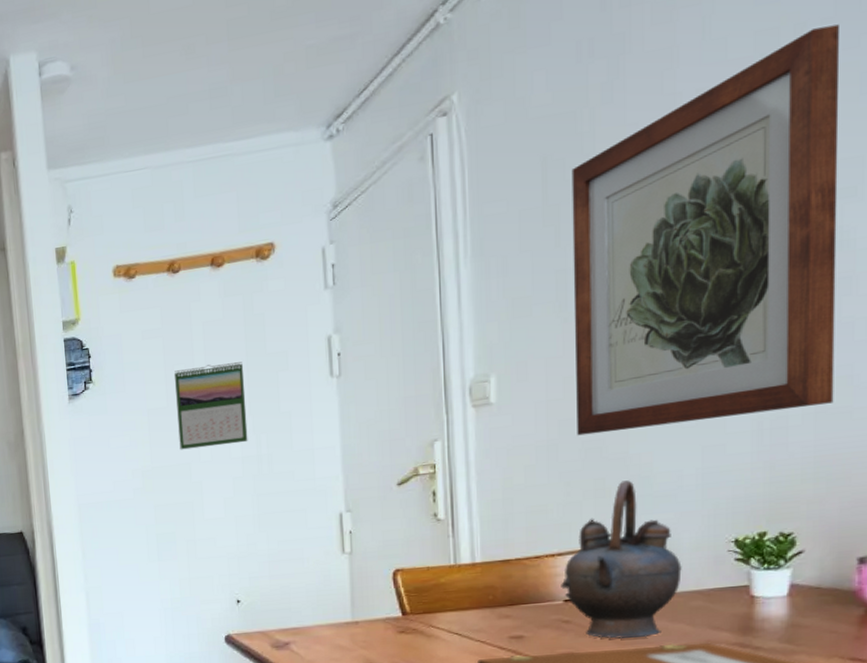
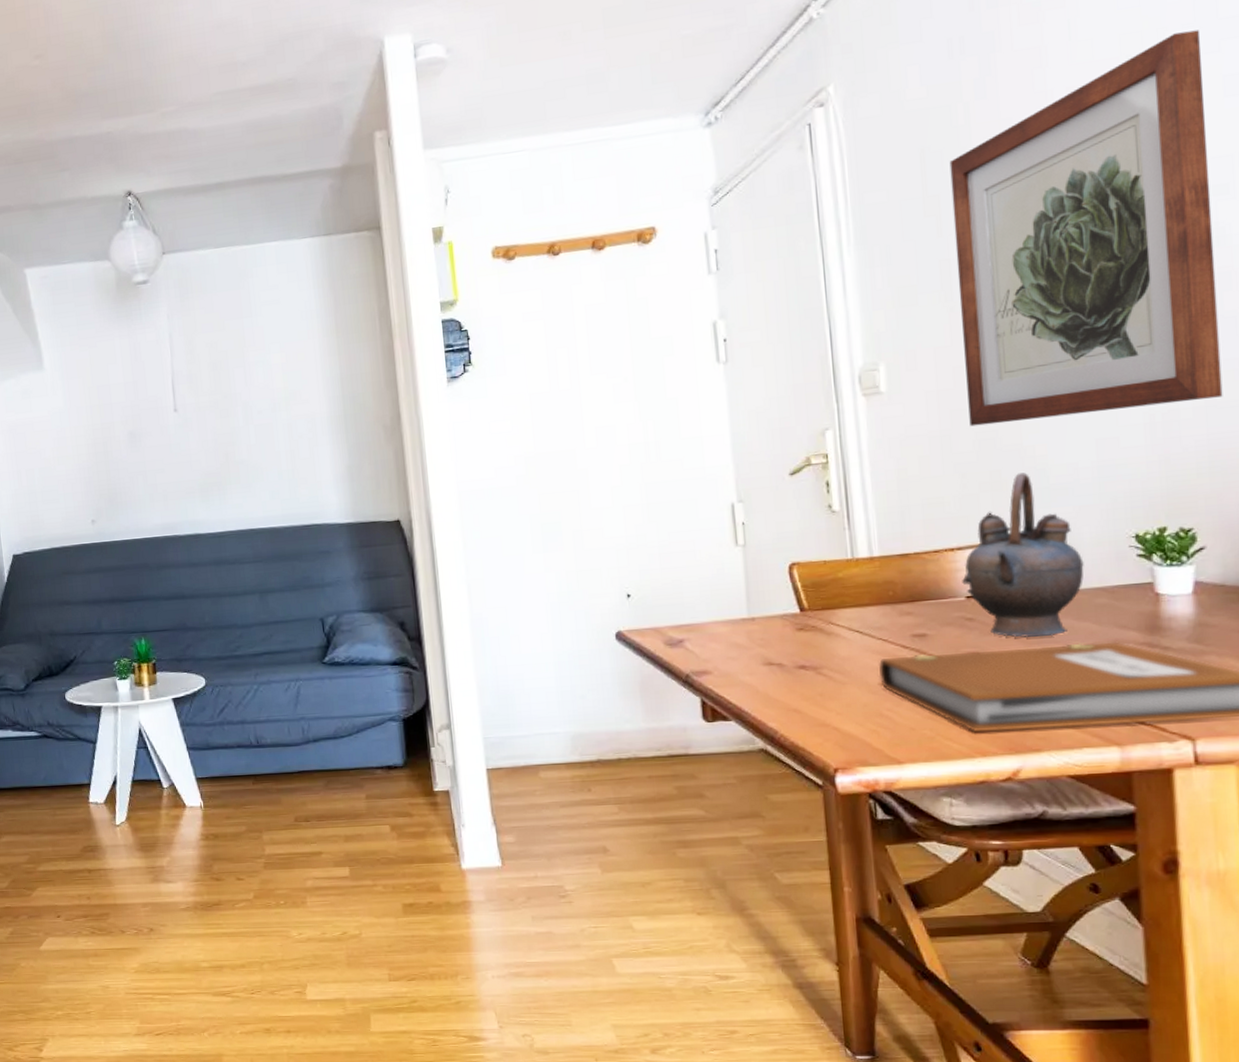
calendar: present [175,362,248,450] -> none [557,346,635,436]

